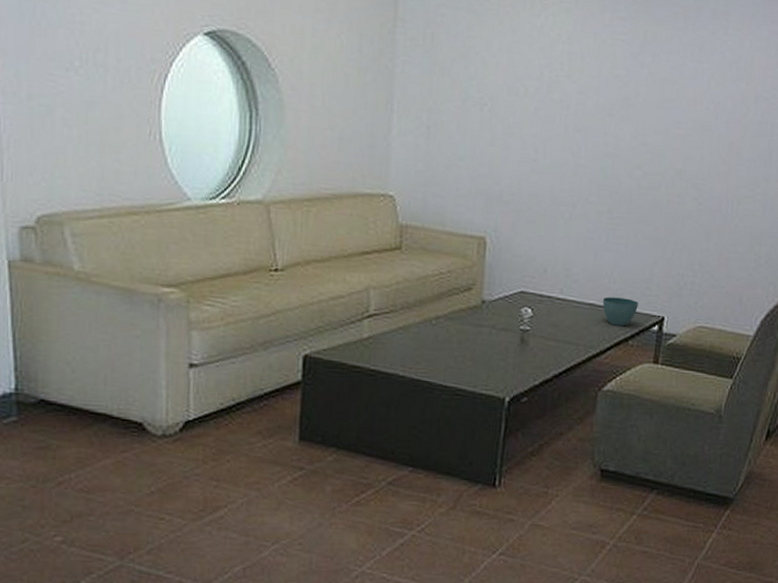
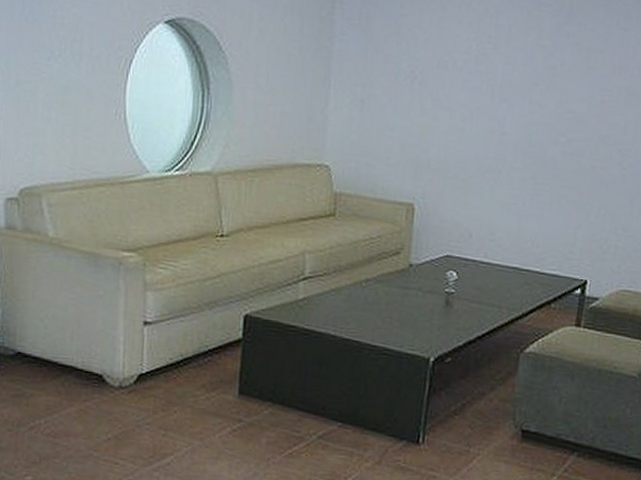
plant pot: present [602,296,639,326] -> none [525,260,561,290]

